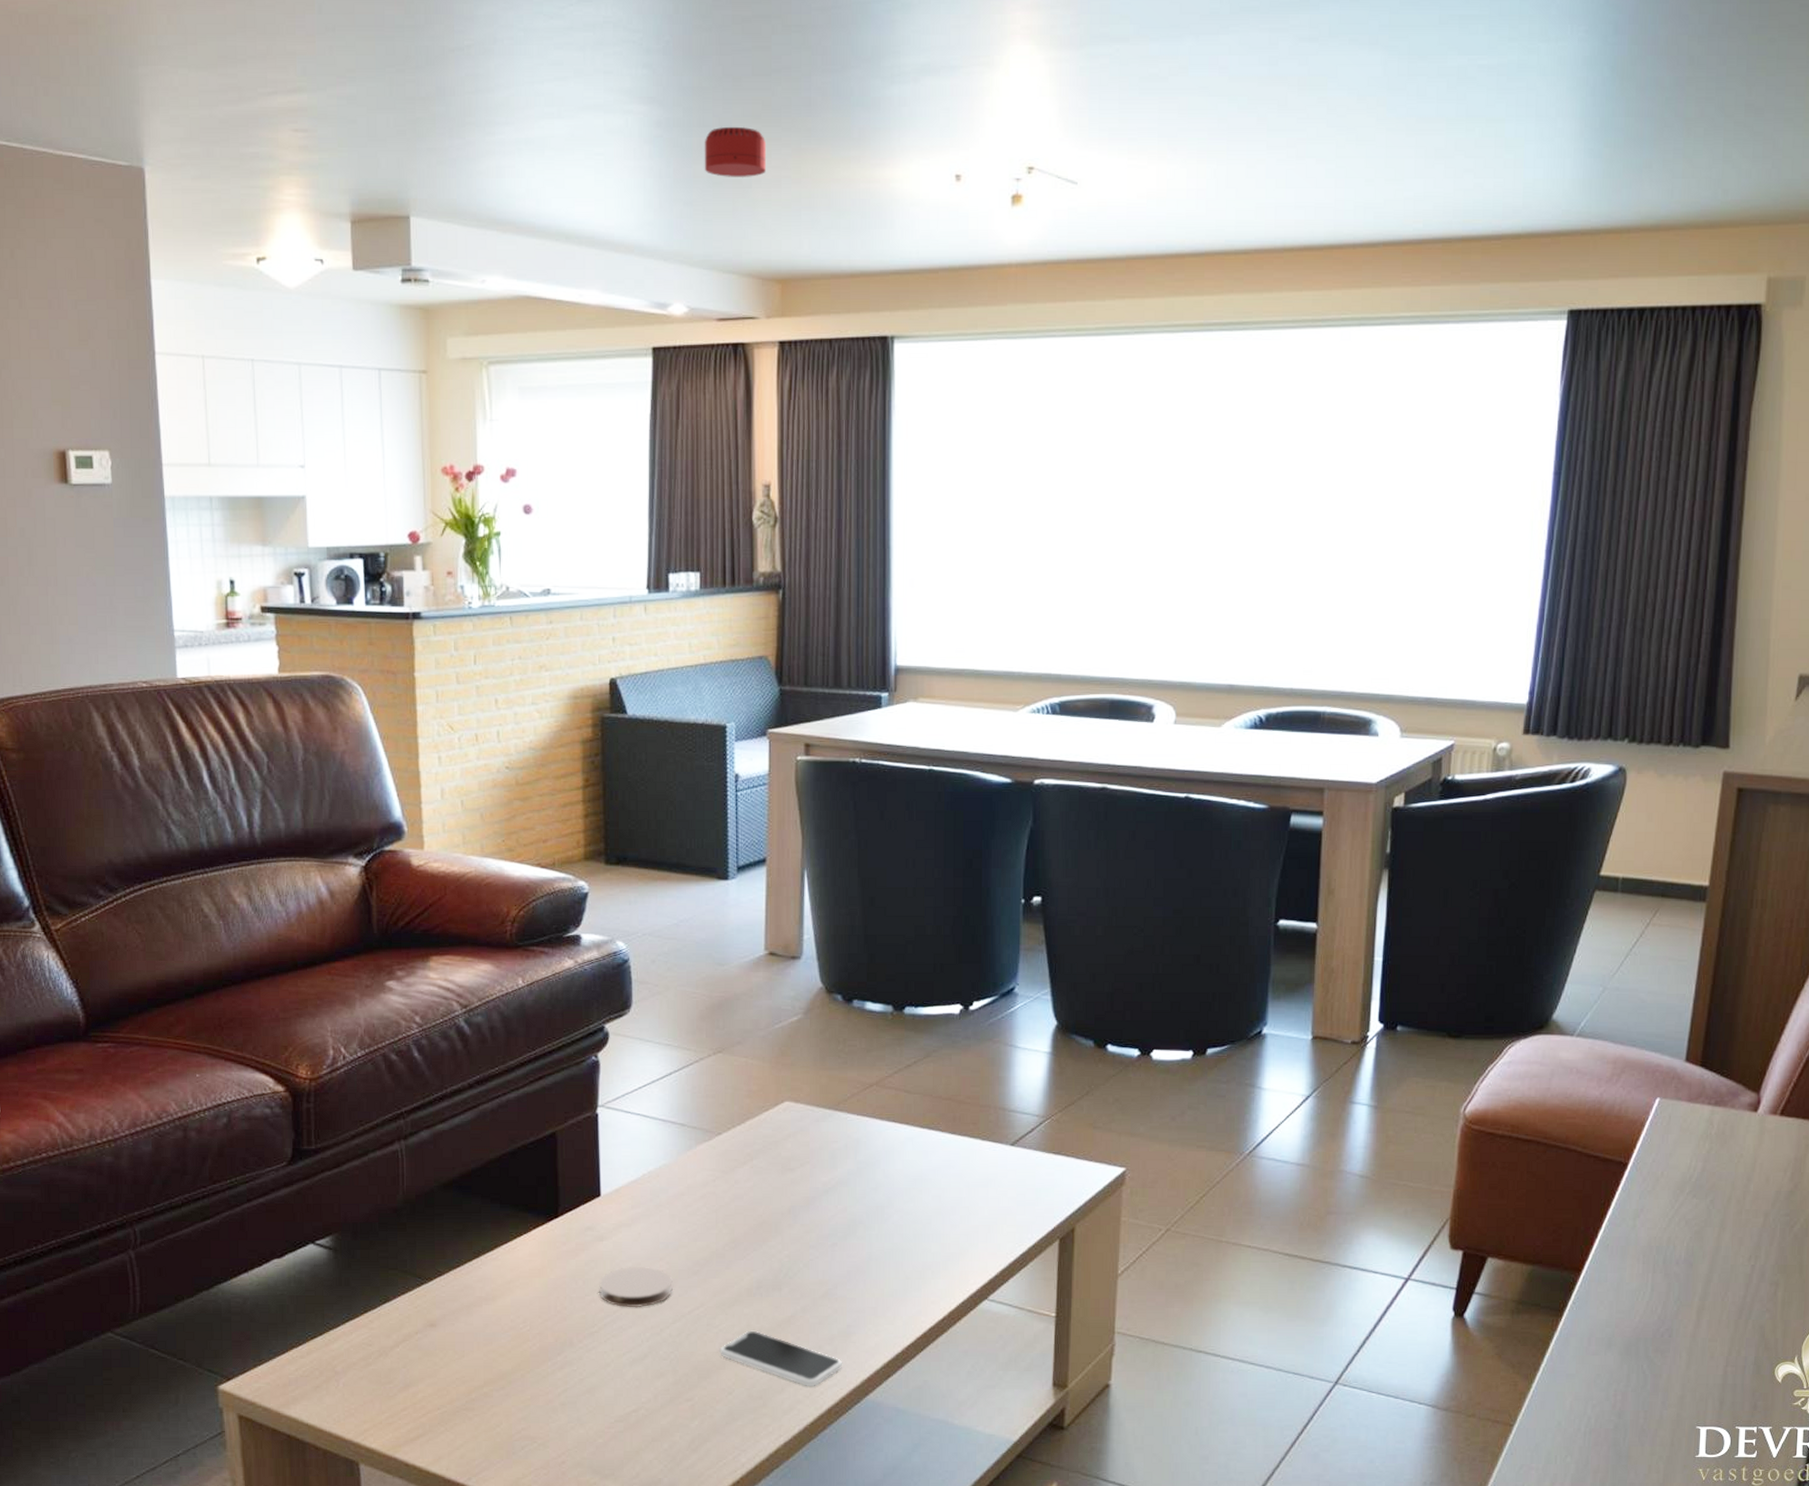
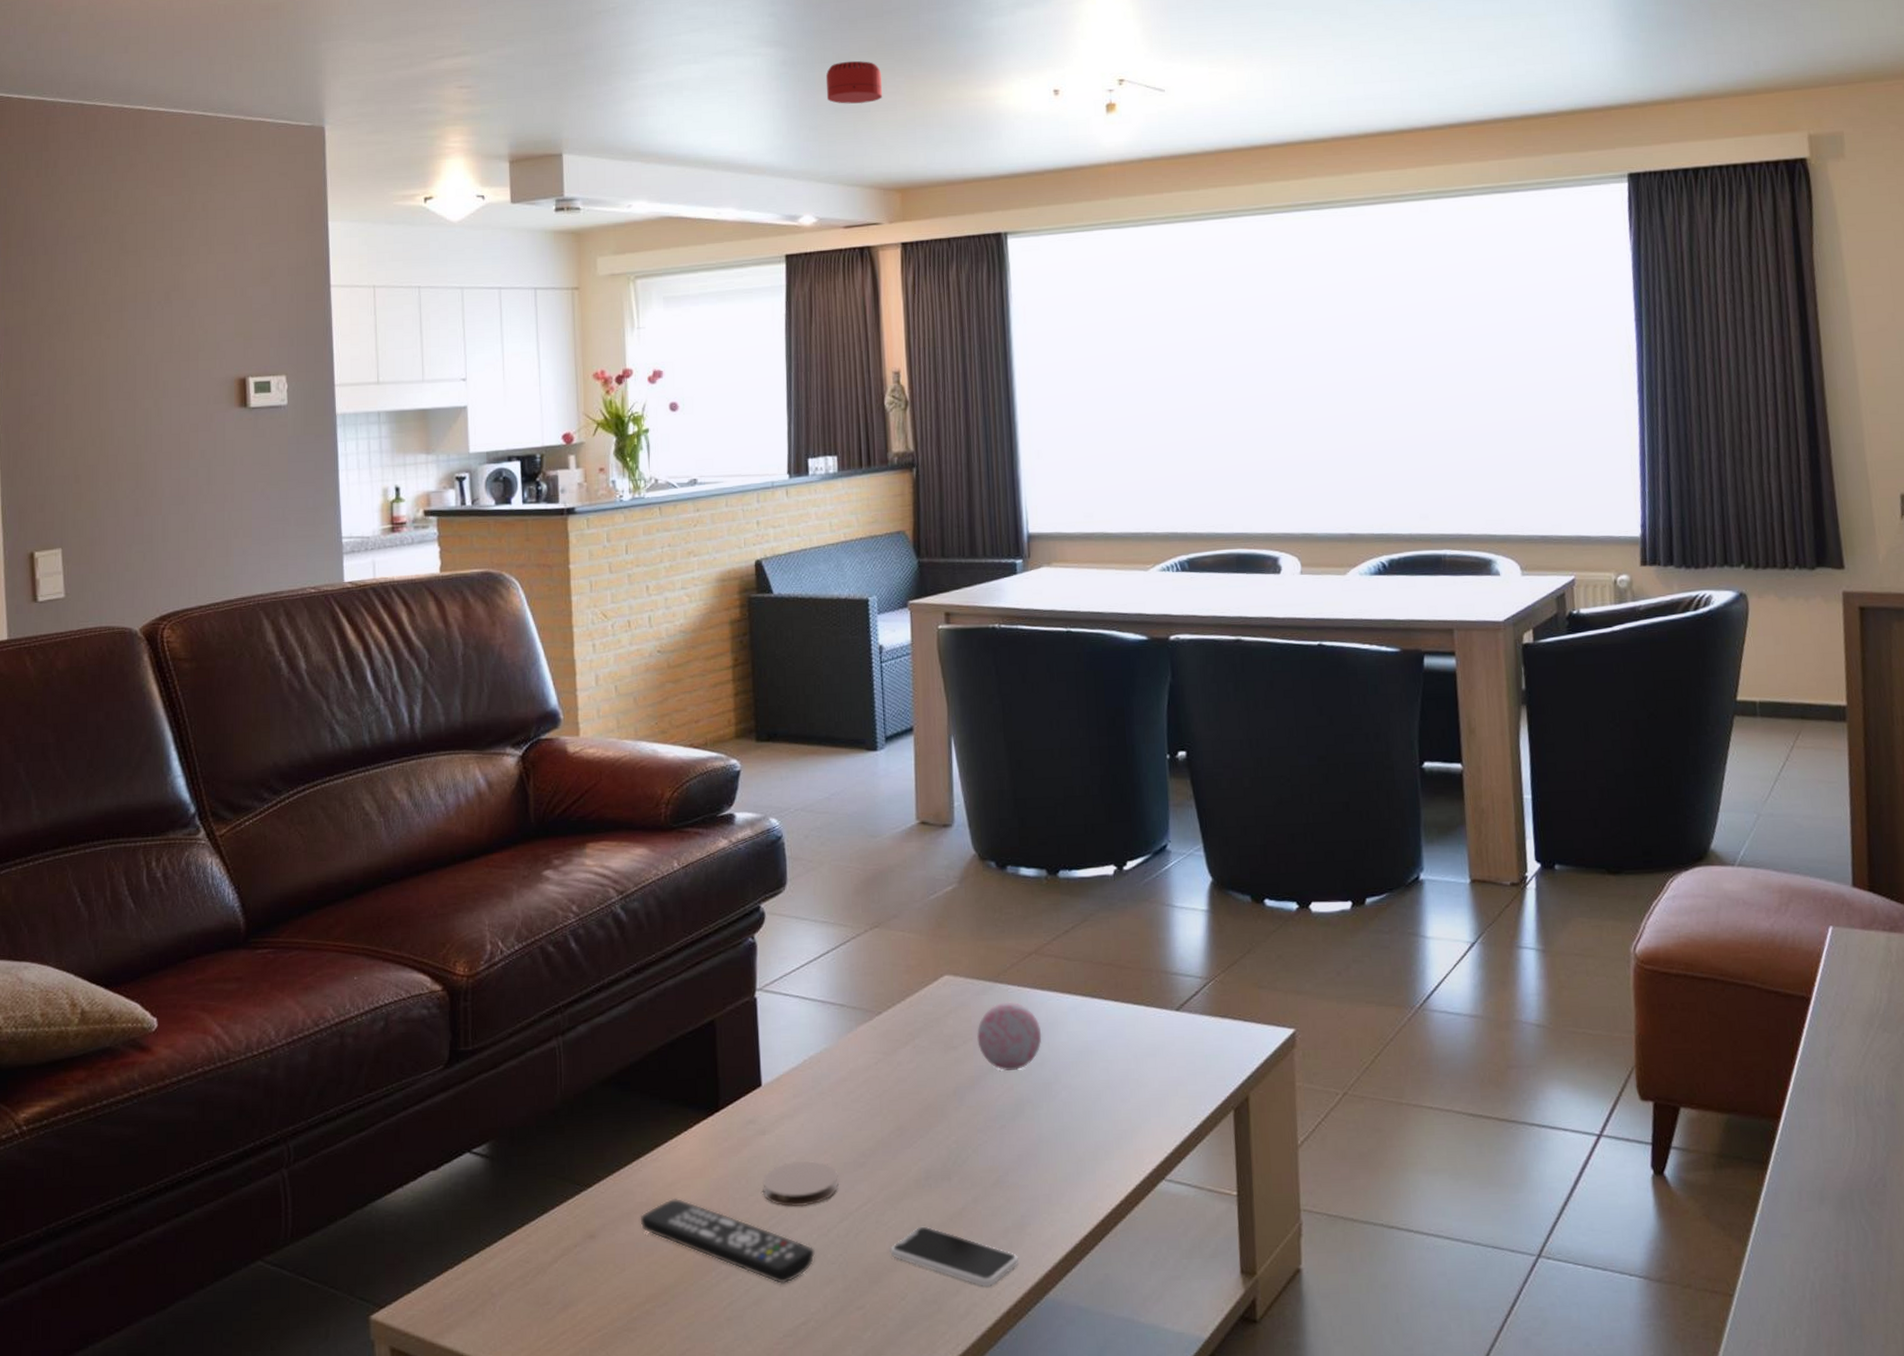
remote control: none [479,1294,647,1375] -> present [640,1198,815,1284]
decorative ball: none [814,1129,878,1193] -> present [977,1001,1042,1070]

